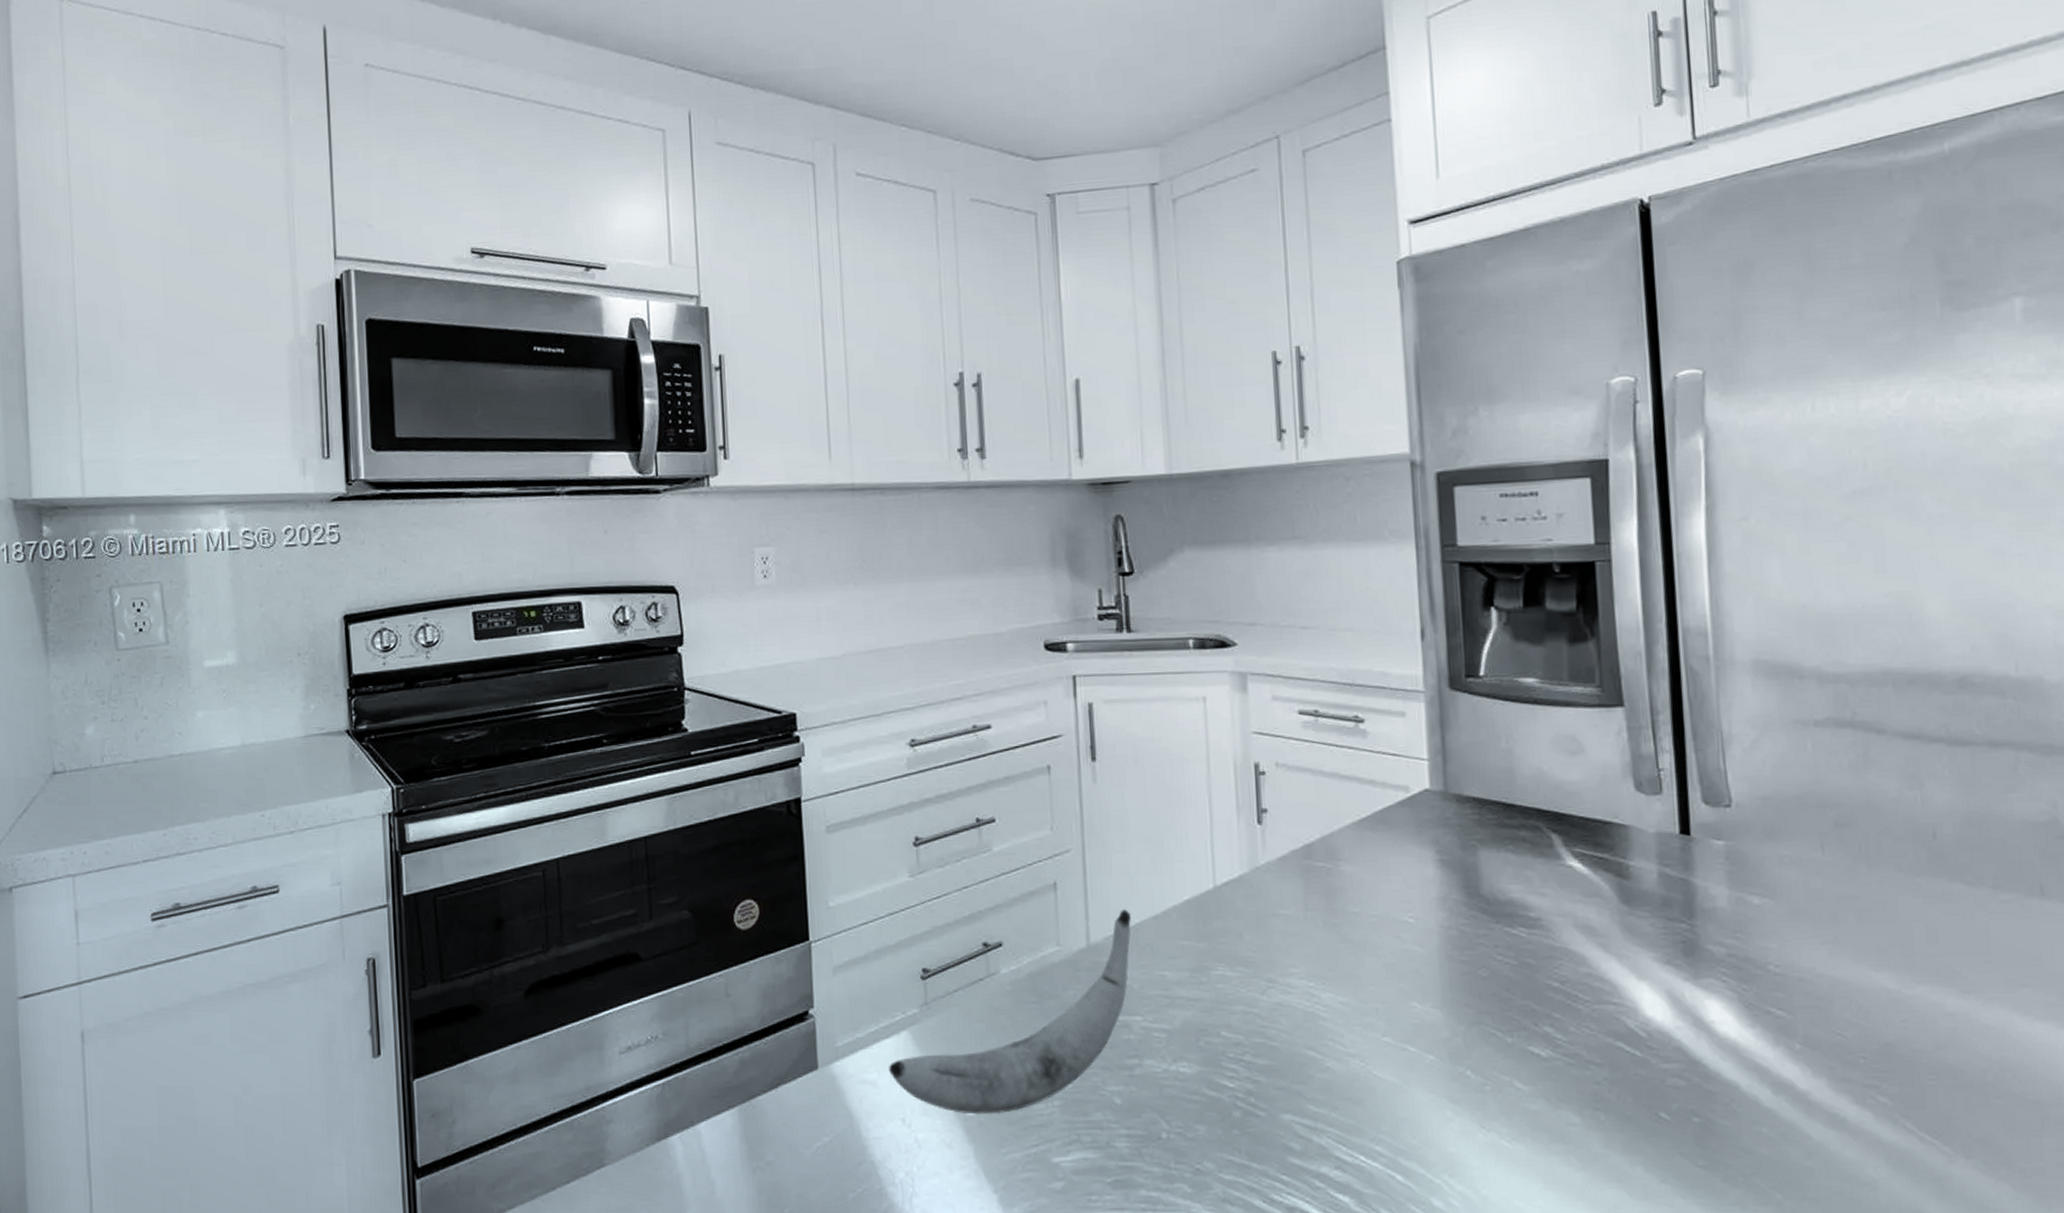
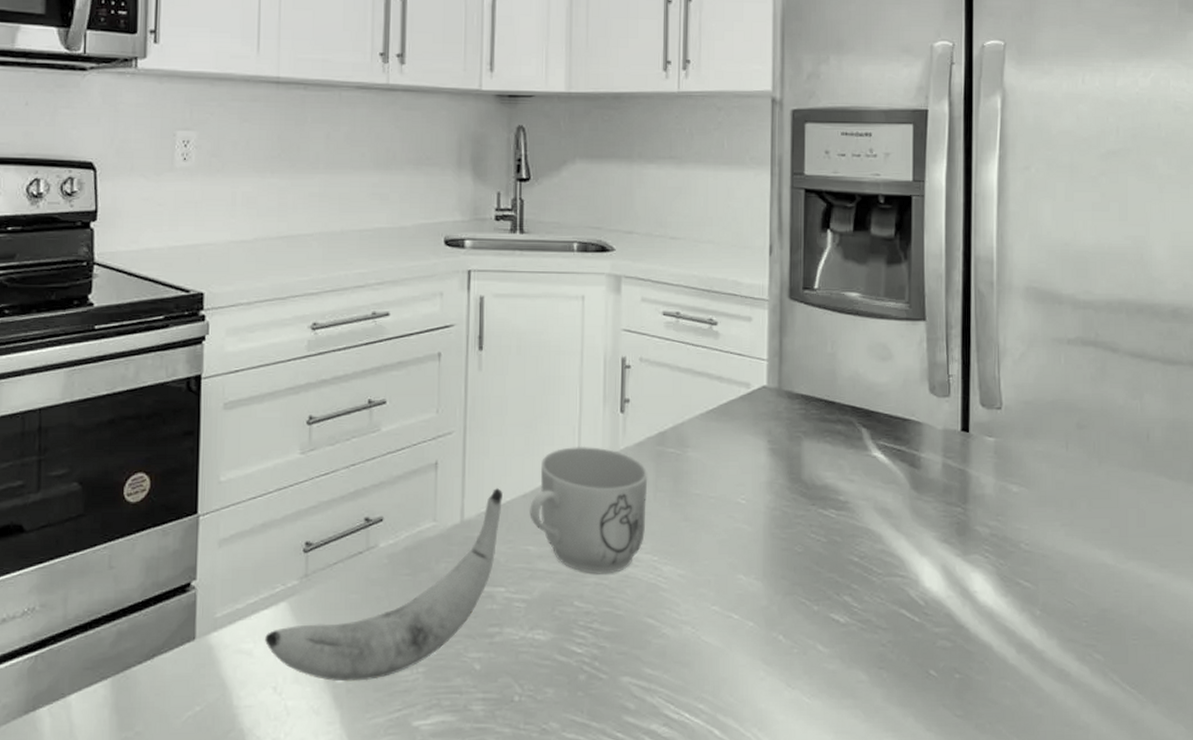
mug: none [1162,861,1297,1002] -> present [529,446,648,574]

